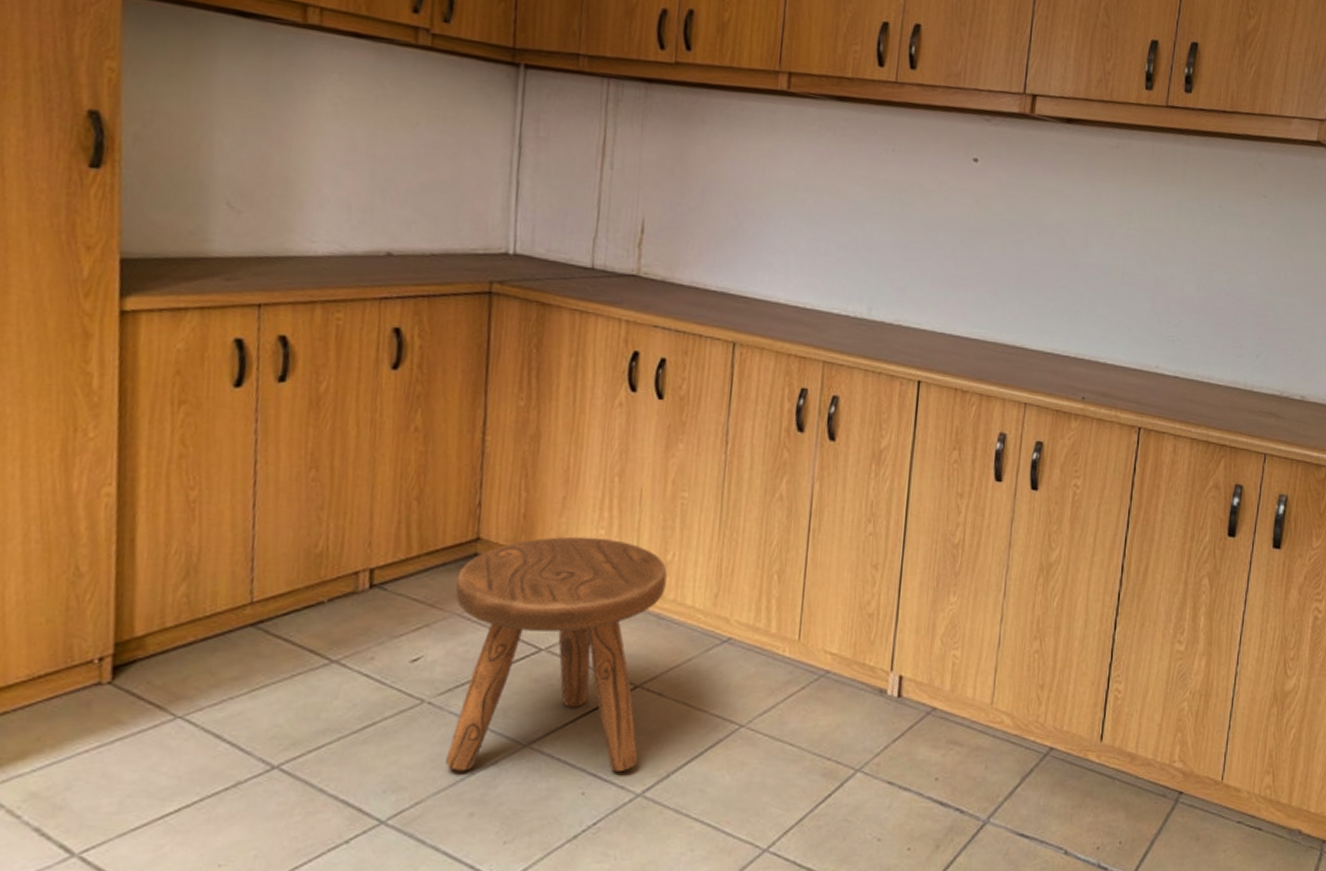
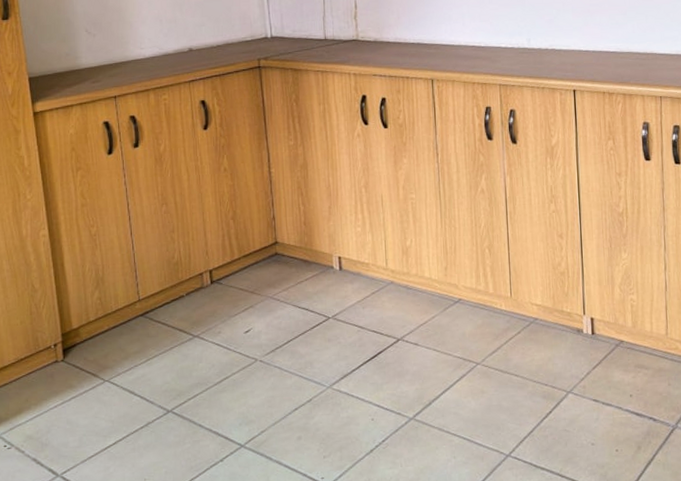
stool: present [446,536,667,772] -> none [266,233,409,408]

